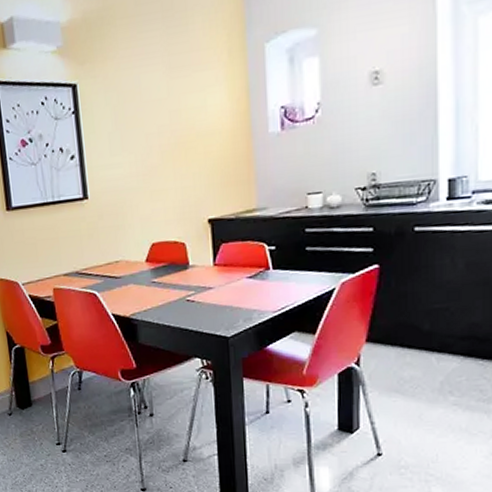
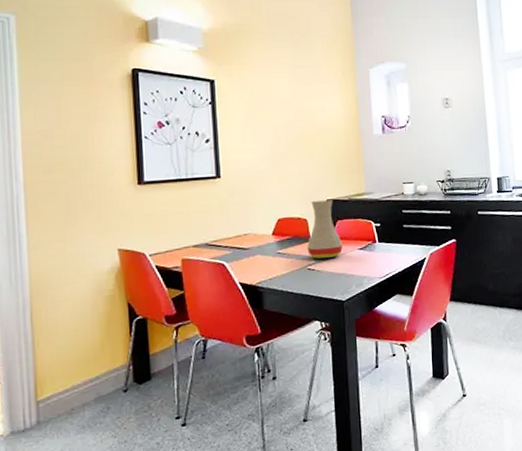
vase: none [185,219,228,289] -> present [307,200,343,259]

